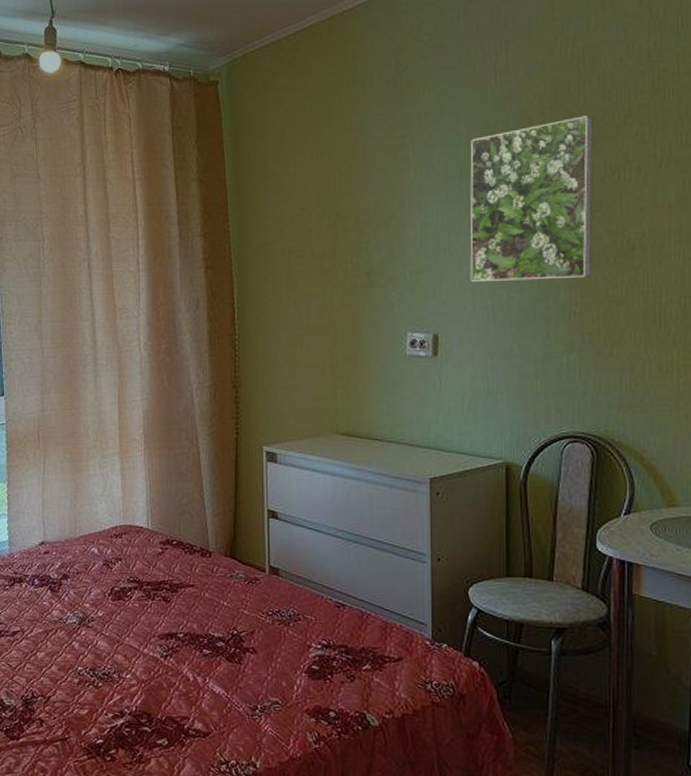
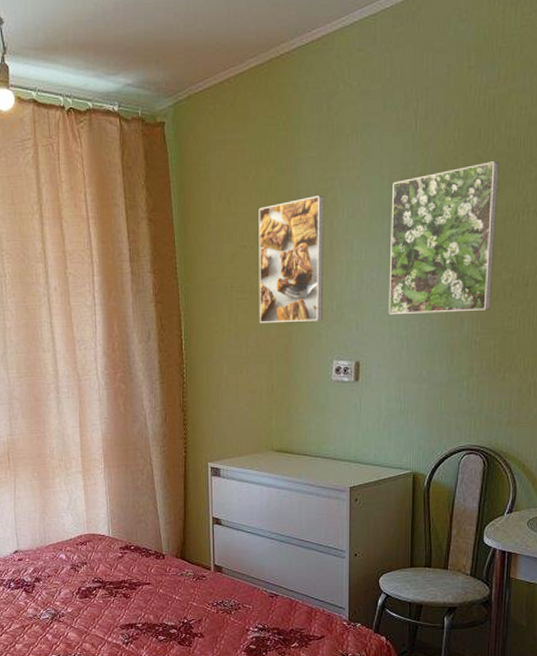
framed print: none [320,153,395,292] -> present [258,195,324,324]

